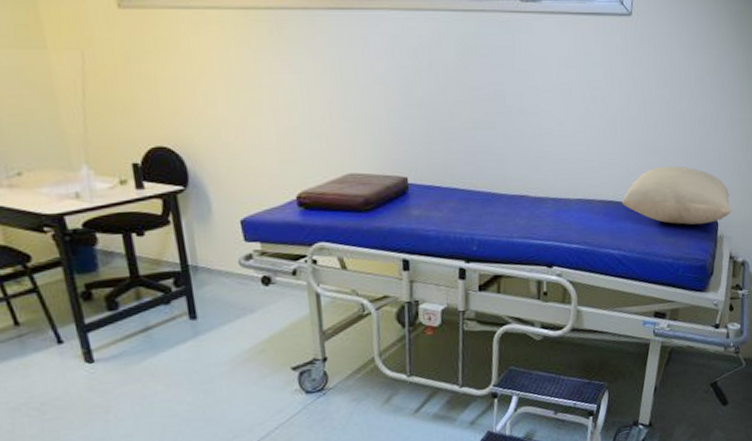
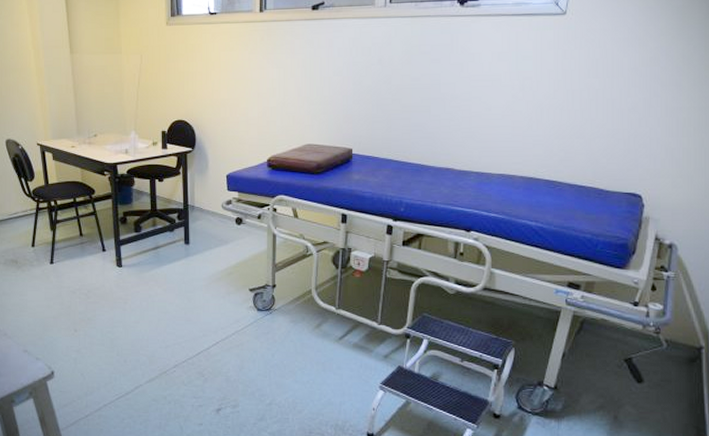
pillow: present [621,166,733,225] -> none [542,149,662,204]

